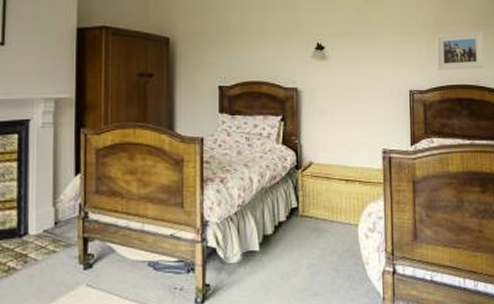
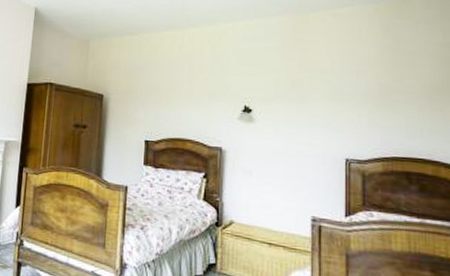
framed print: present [435,31,484,70] -> none [379,101,441,142]

